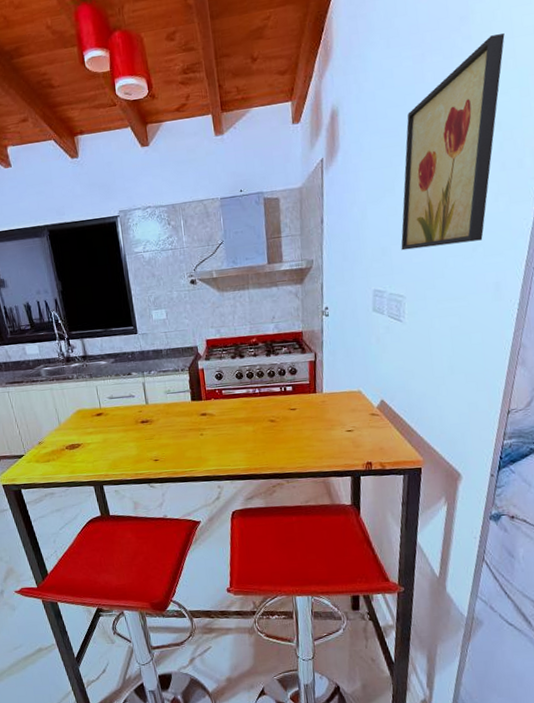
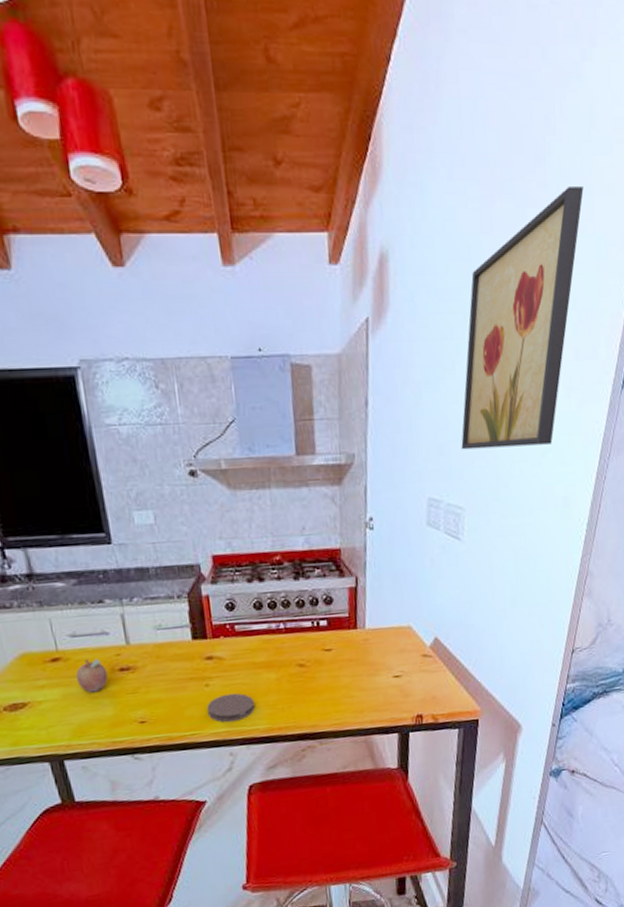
fruit: none [112,414,133,438] -> present [75,658,108,693]
coaster: none [201,441,237,463] -> present [206,693,255,723]

